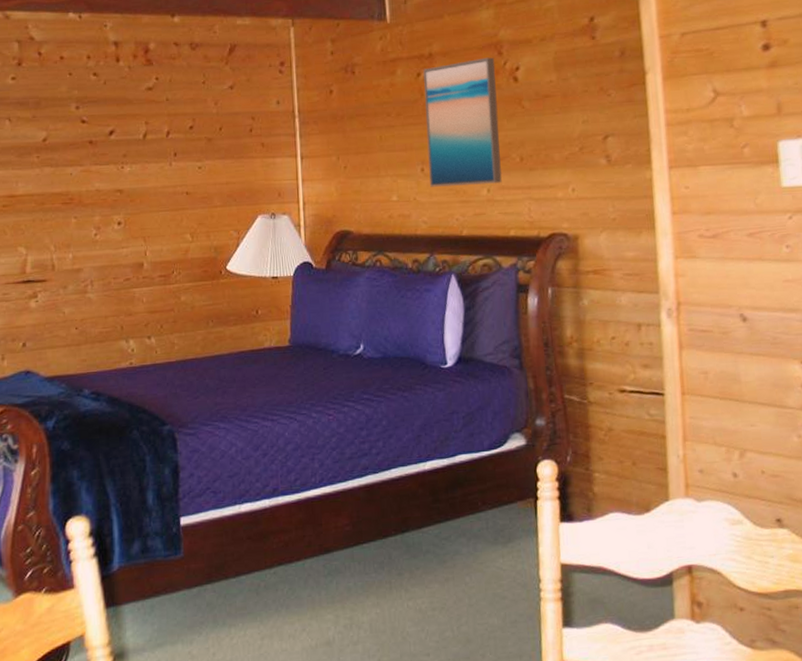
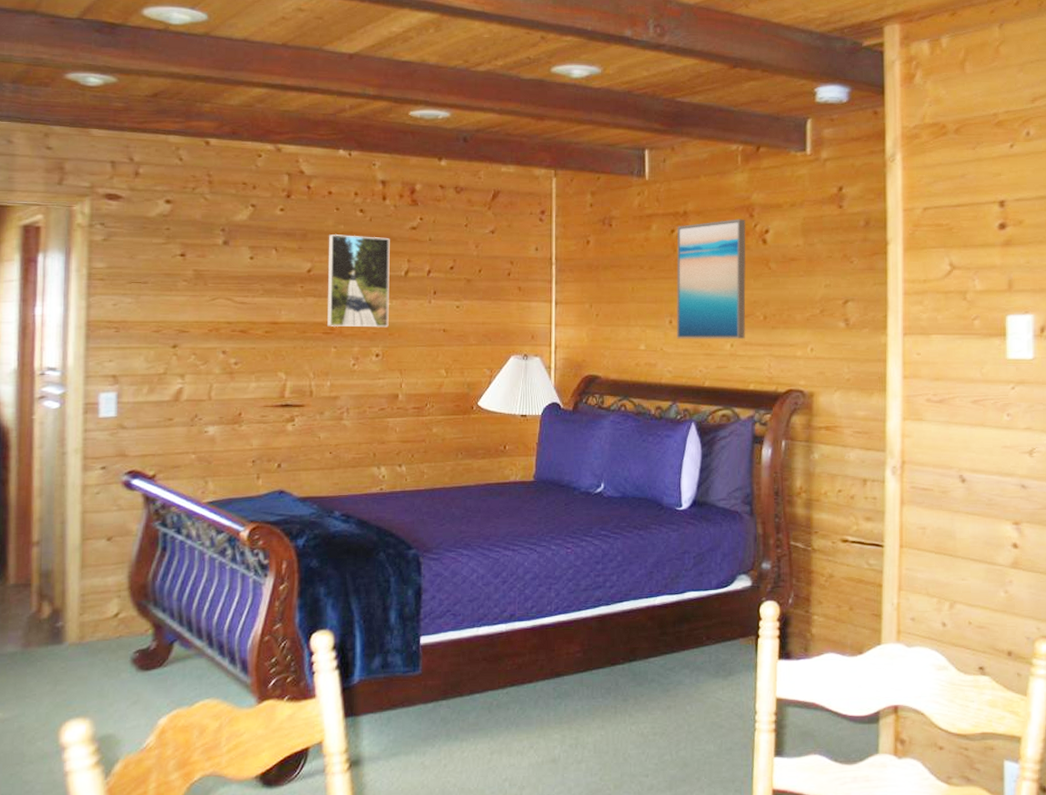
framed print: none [62,100,130,196] -> present [327,234,390,328]

